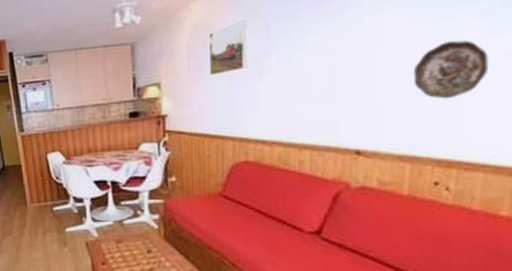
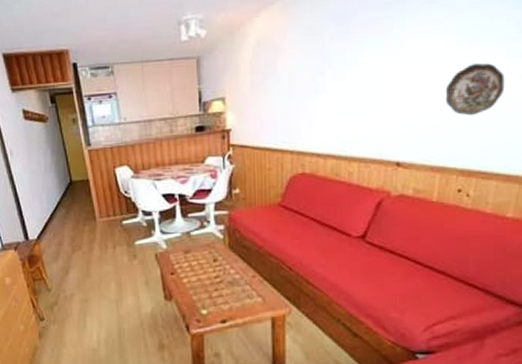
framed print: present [208,18,248,75] -> none [270,35,306,91]

